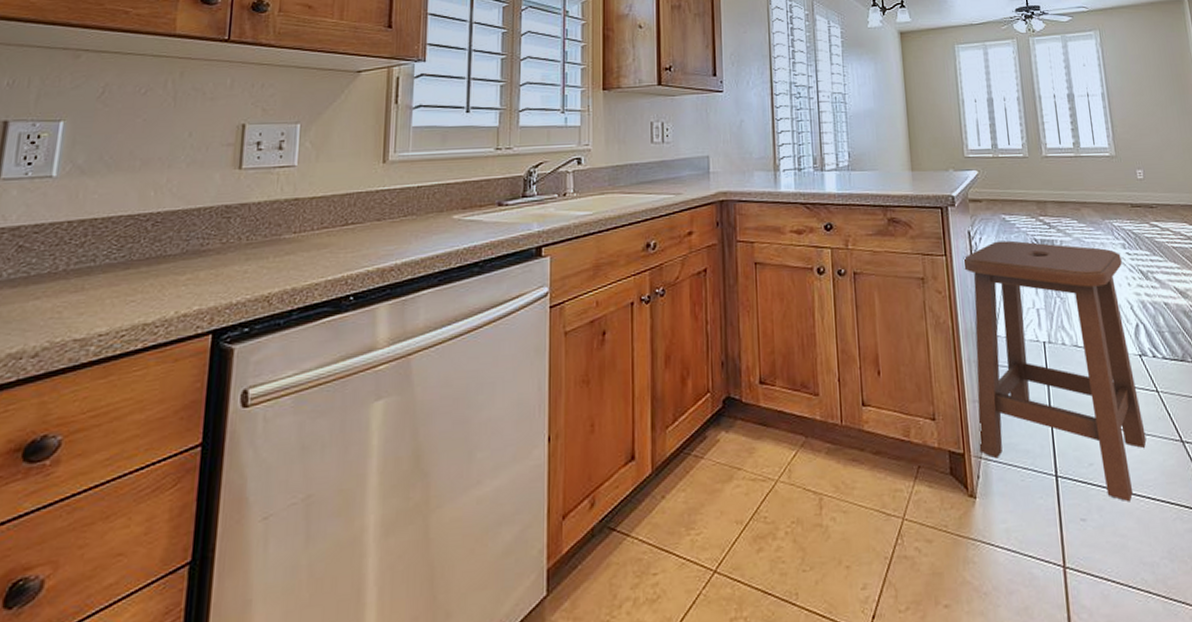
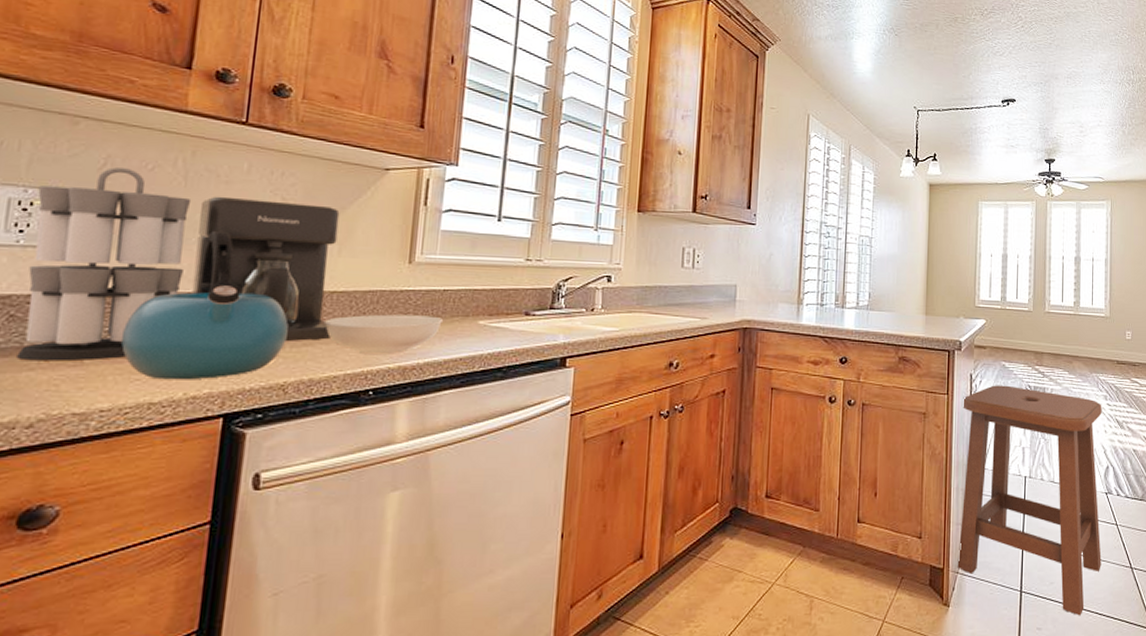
spice rack: none [24,95,180,290] -> present [16,167,192,362]
kettle: none [117,146,272,300] -> present [120,230,289,380]
coffee maker: none [181,113,316,253] -> present [191,196,340,342]
bowl: none [304,214,419,260] -> present [323,314,444,356]

